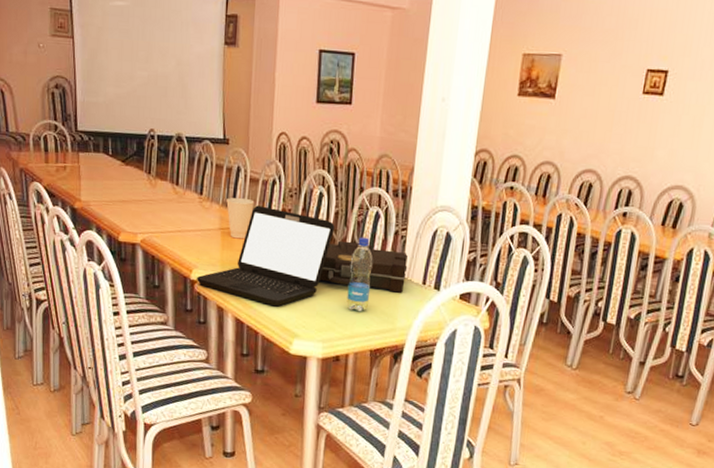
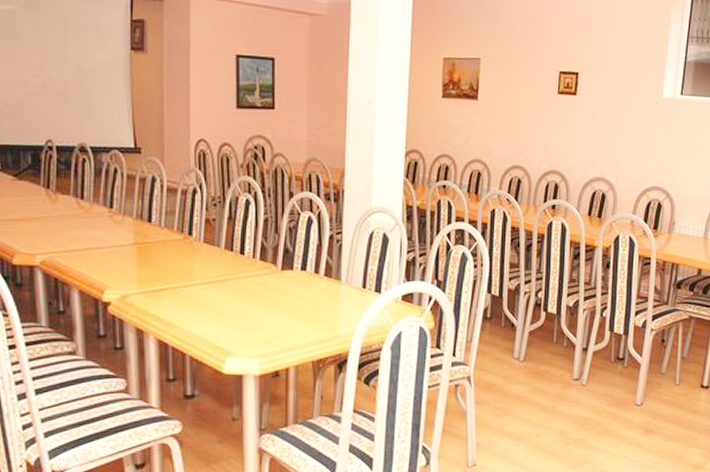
laptop: present [197,205,335,307] -> none [110,216,265,324]
cup: present [226,197,254,239] -> none [141,209,173,254]
briefcase: present [319,240,408,293] -> none [251,248,346,299]
bottle: present [346,237,374,312] -> none [283,243,309,322]

